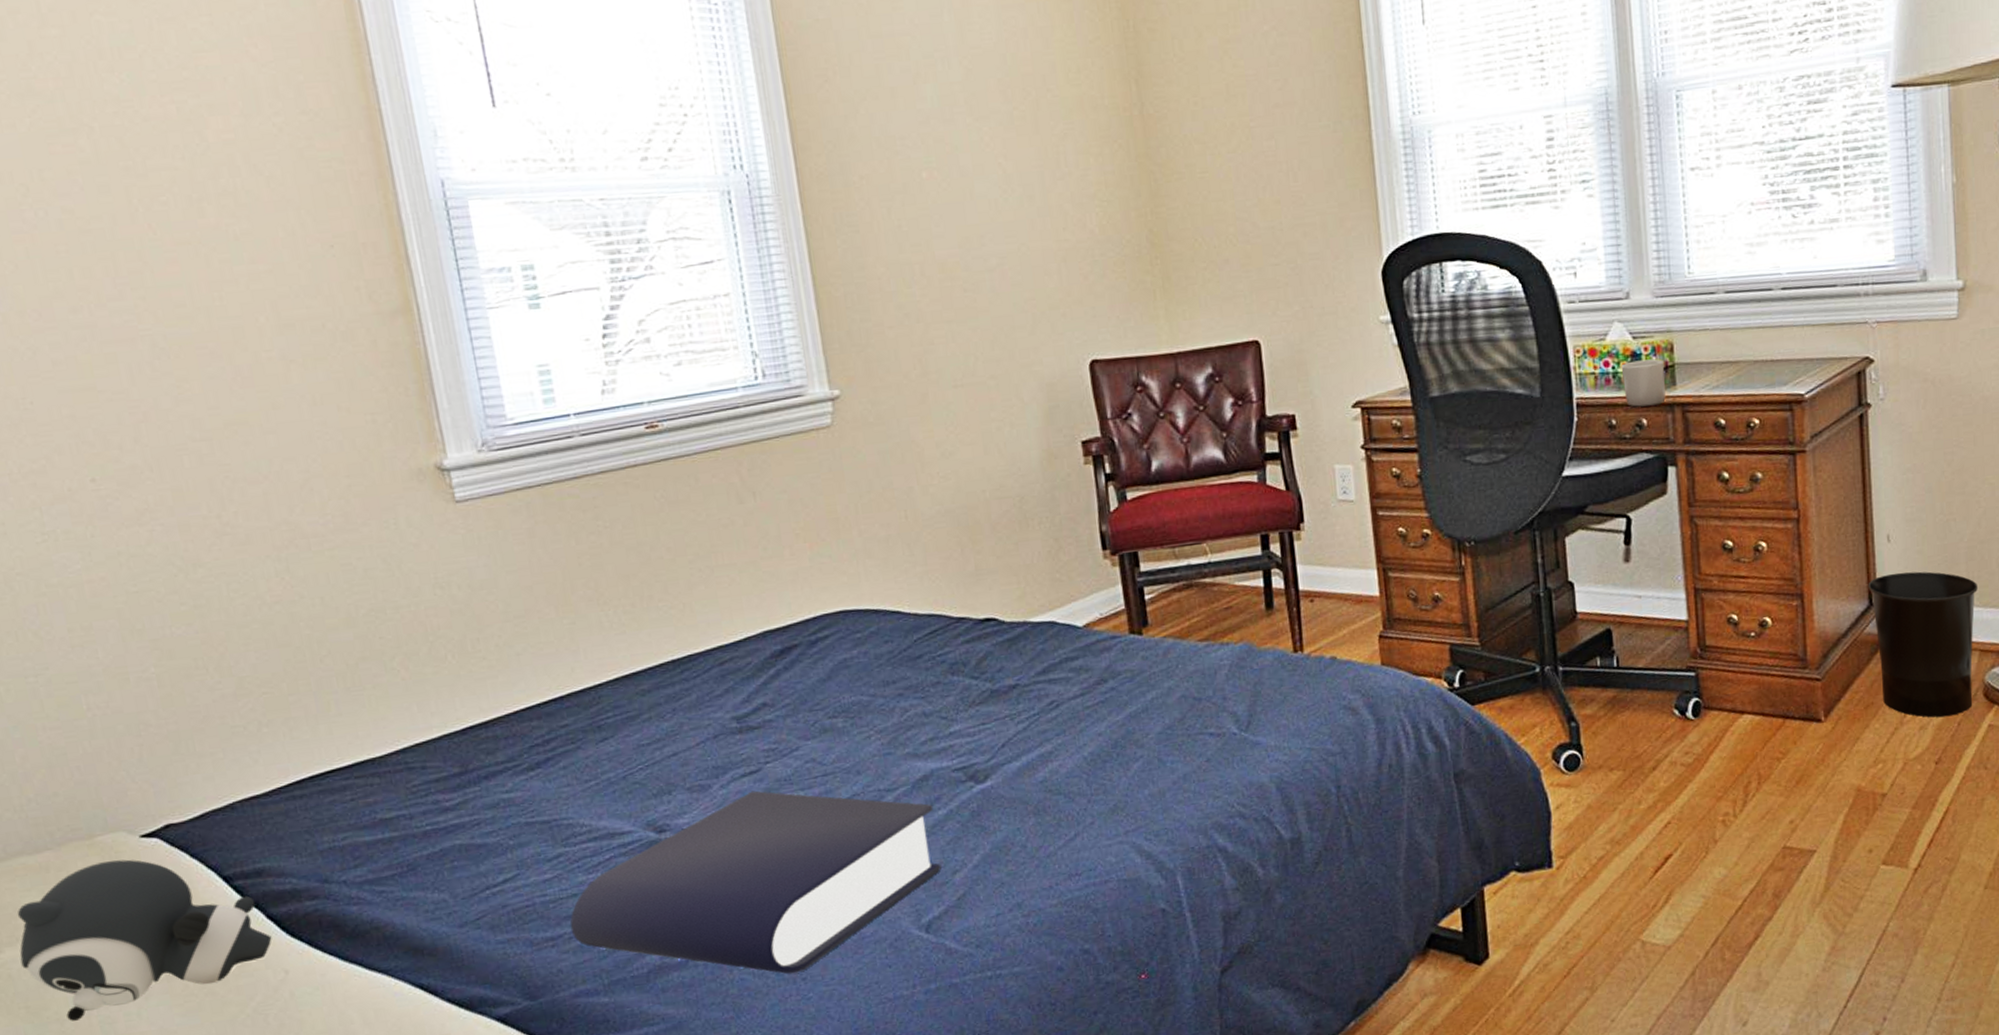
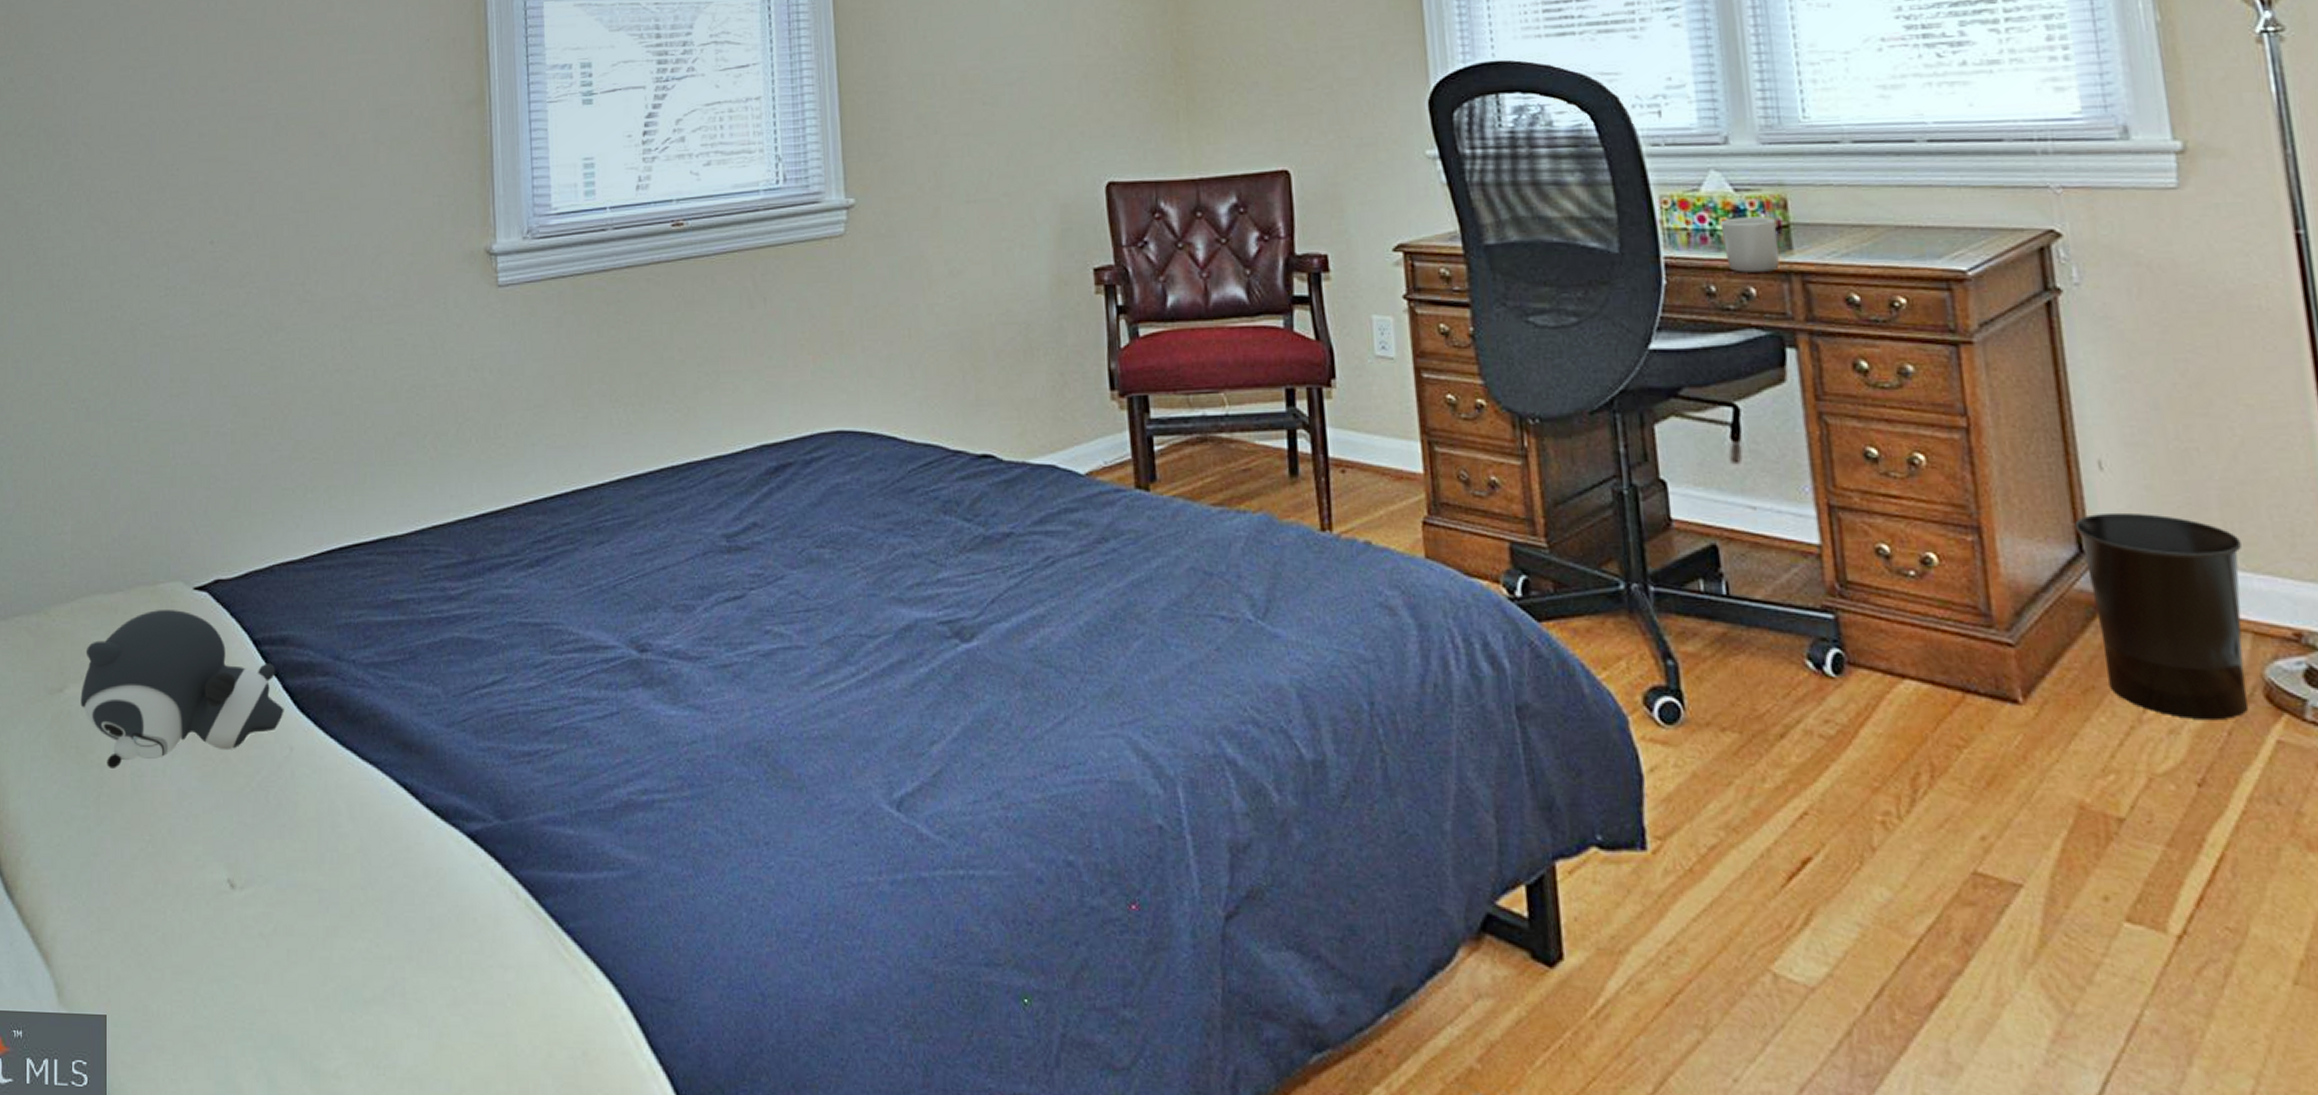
book: present [570,790,942,974] -> none [547,618,919,835]

